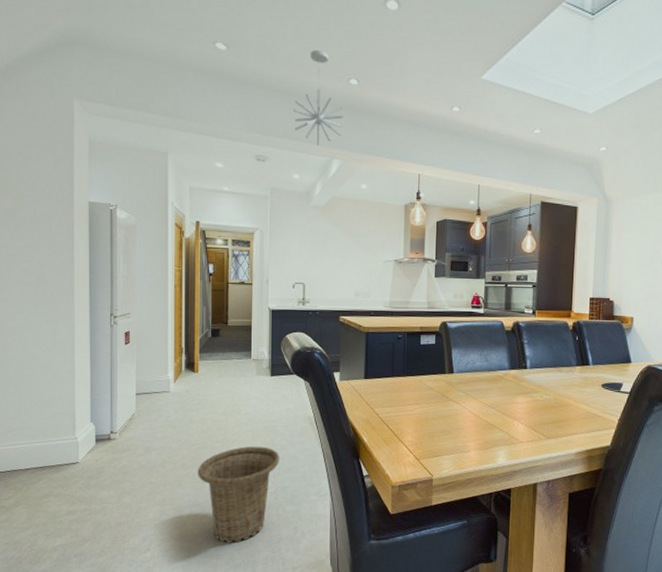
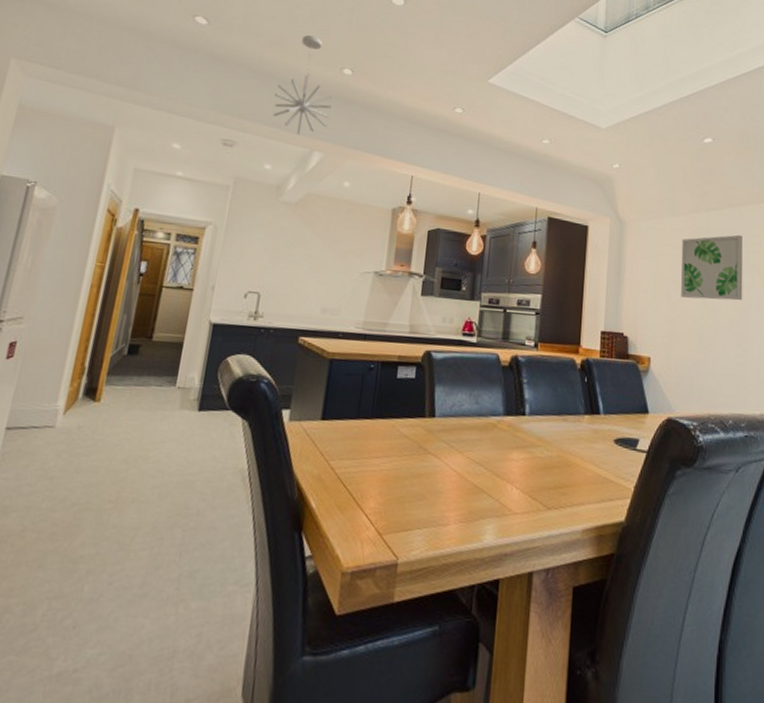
basket: present [198,446,280,543] -> none [70,509,193,660]

